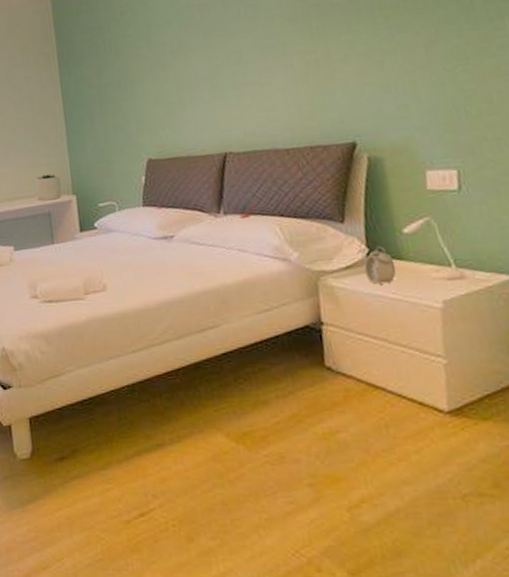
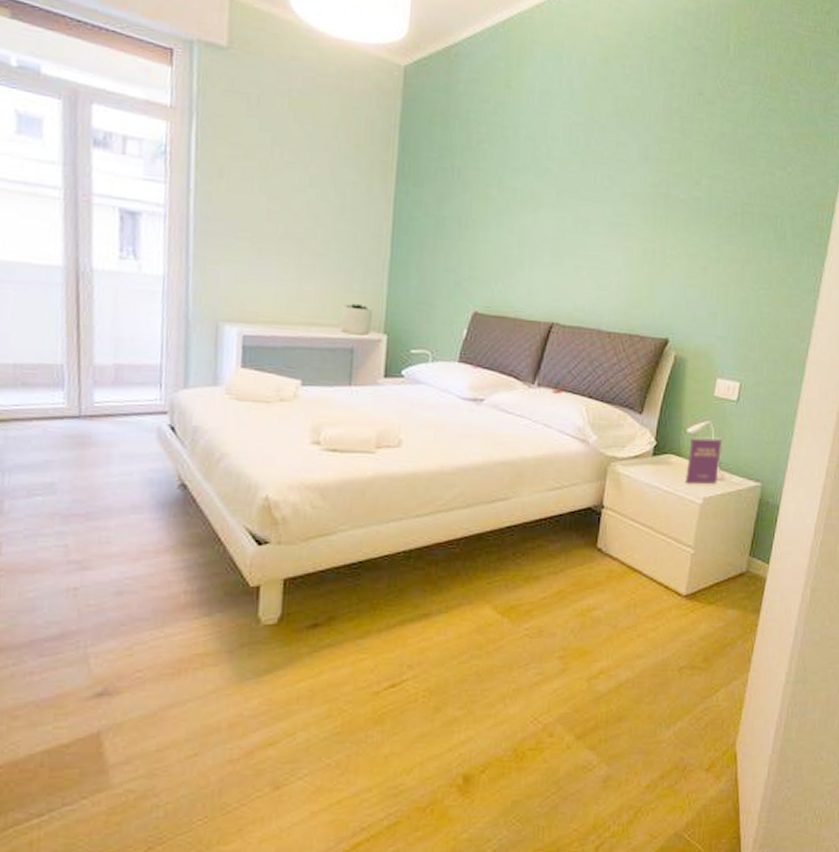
alarm clock: present [364,246,396,285] -> none [649,441,675,477]
book: none [409,233,457,288] -> present [686,437,722,484]

